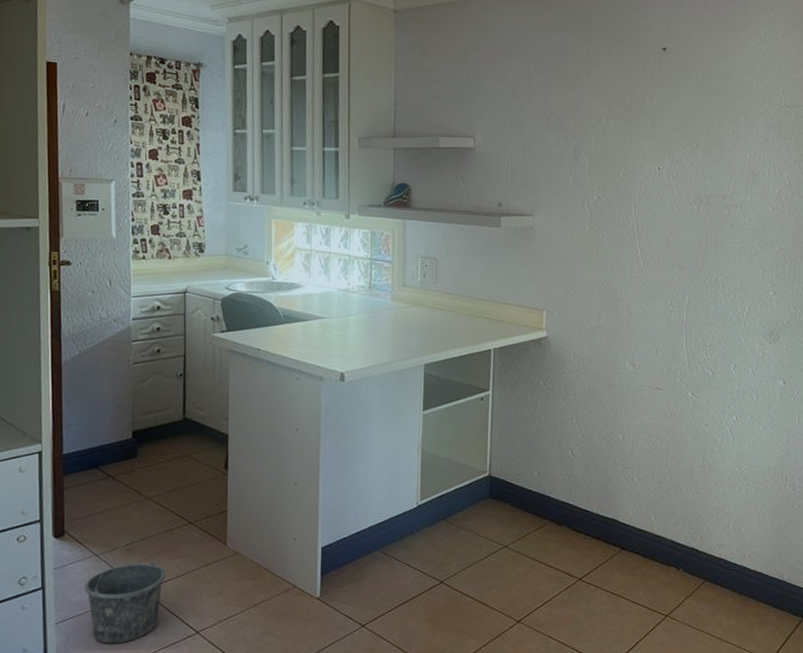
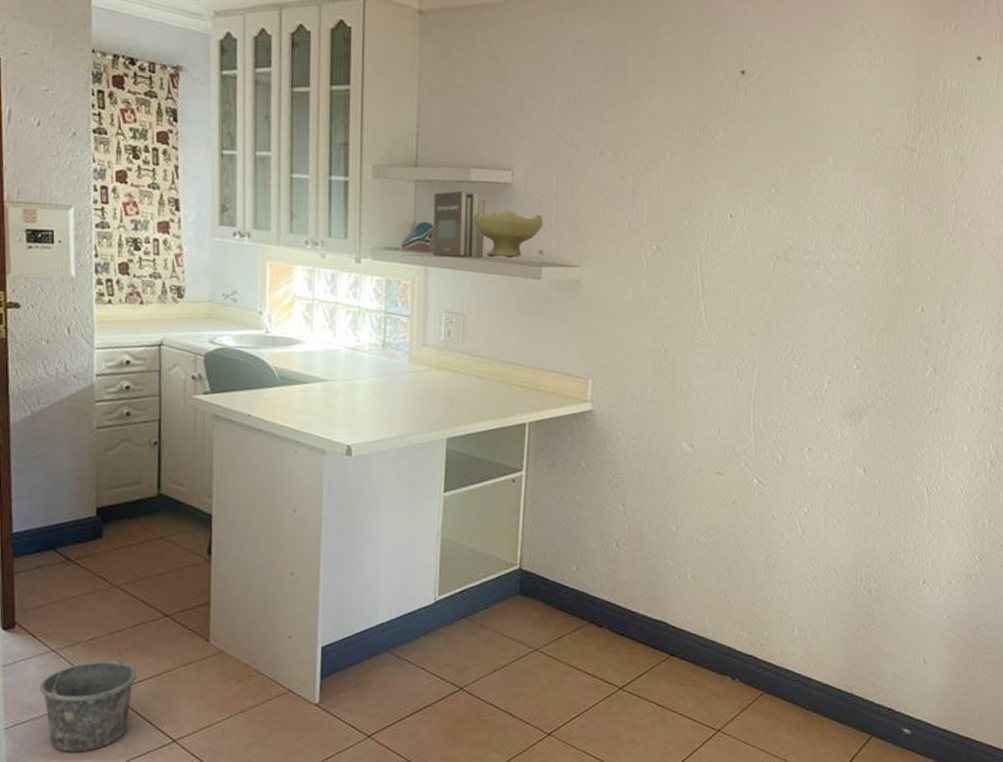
books: none [409,156,452,212] -> present [432,191,485,259]
bowl: none [442,171,501,211] -> present [472,210,544,258]

